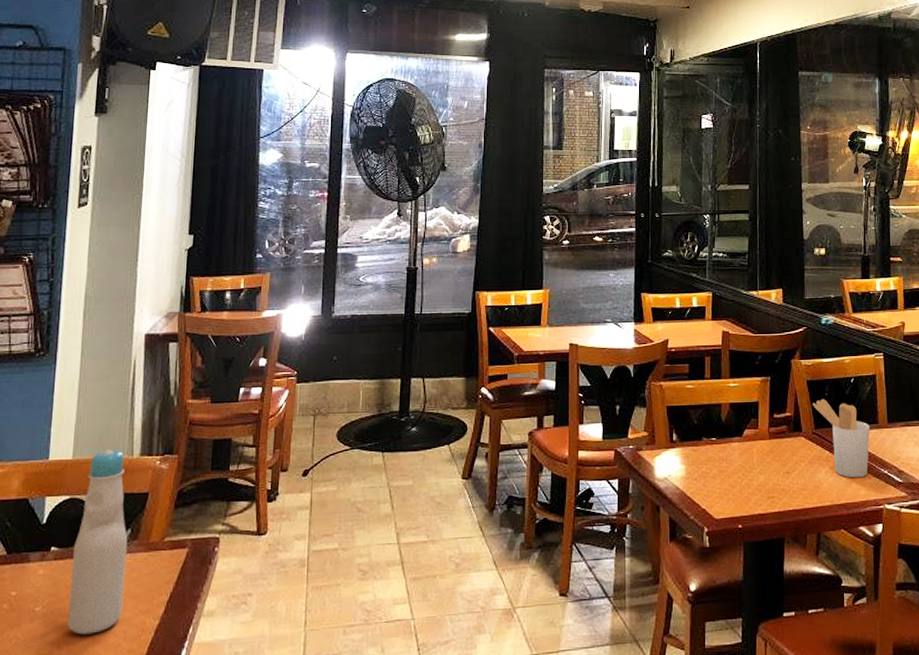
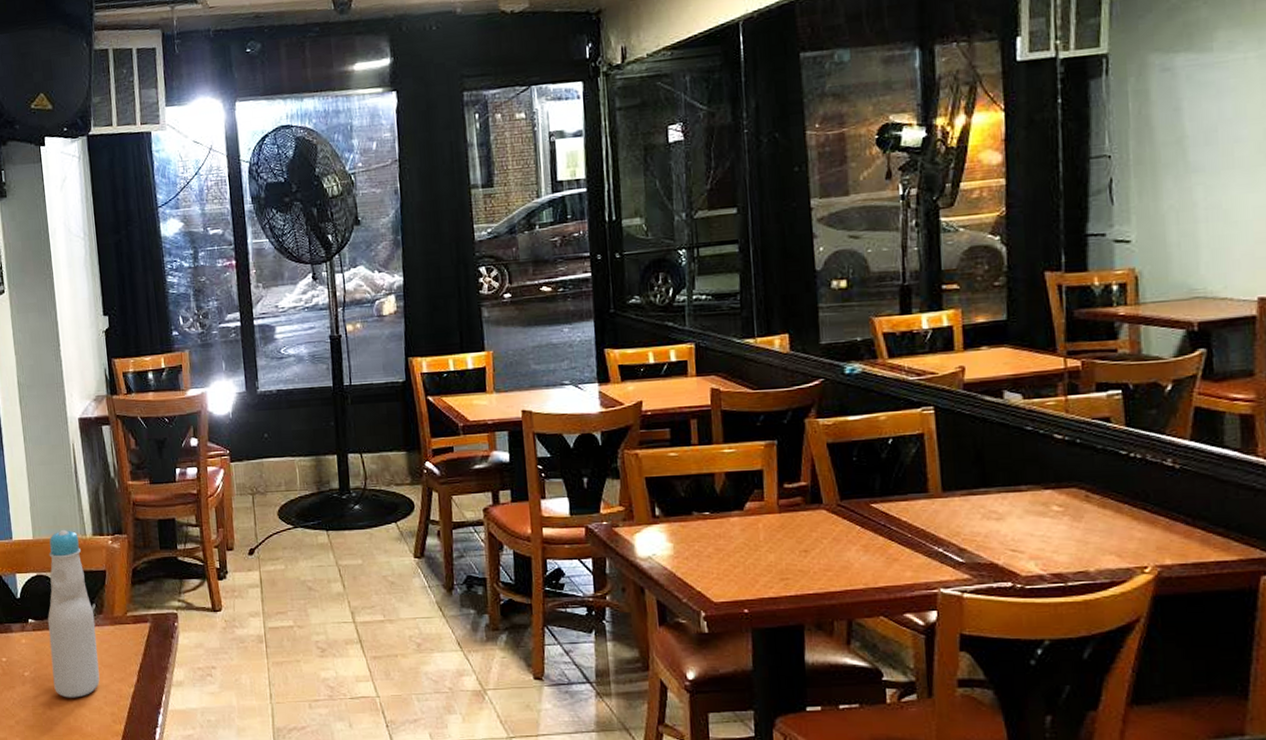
utensil holder: present [812,399,871,478] -> none [835,464,918,558]

